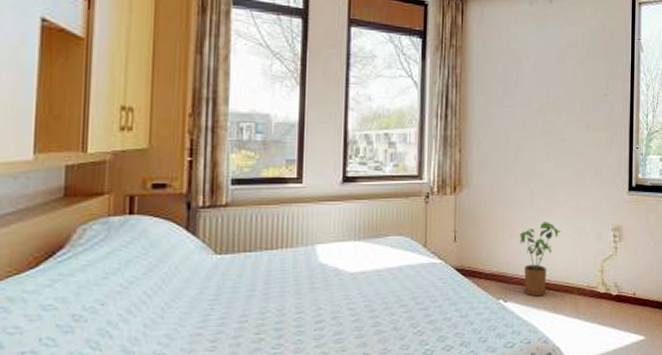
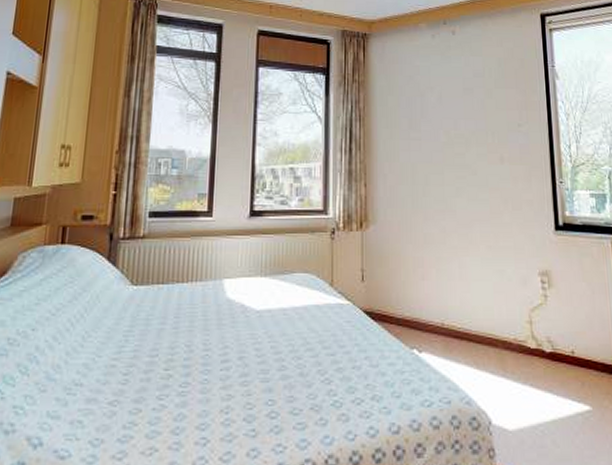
house plant: present [520,222,562,297] -> none [433,263,480,348]

